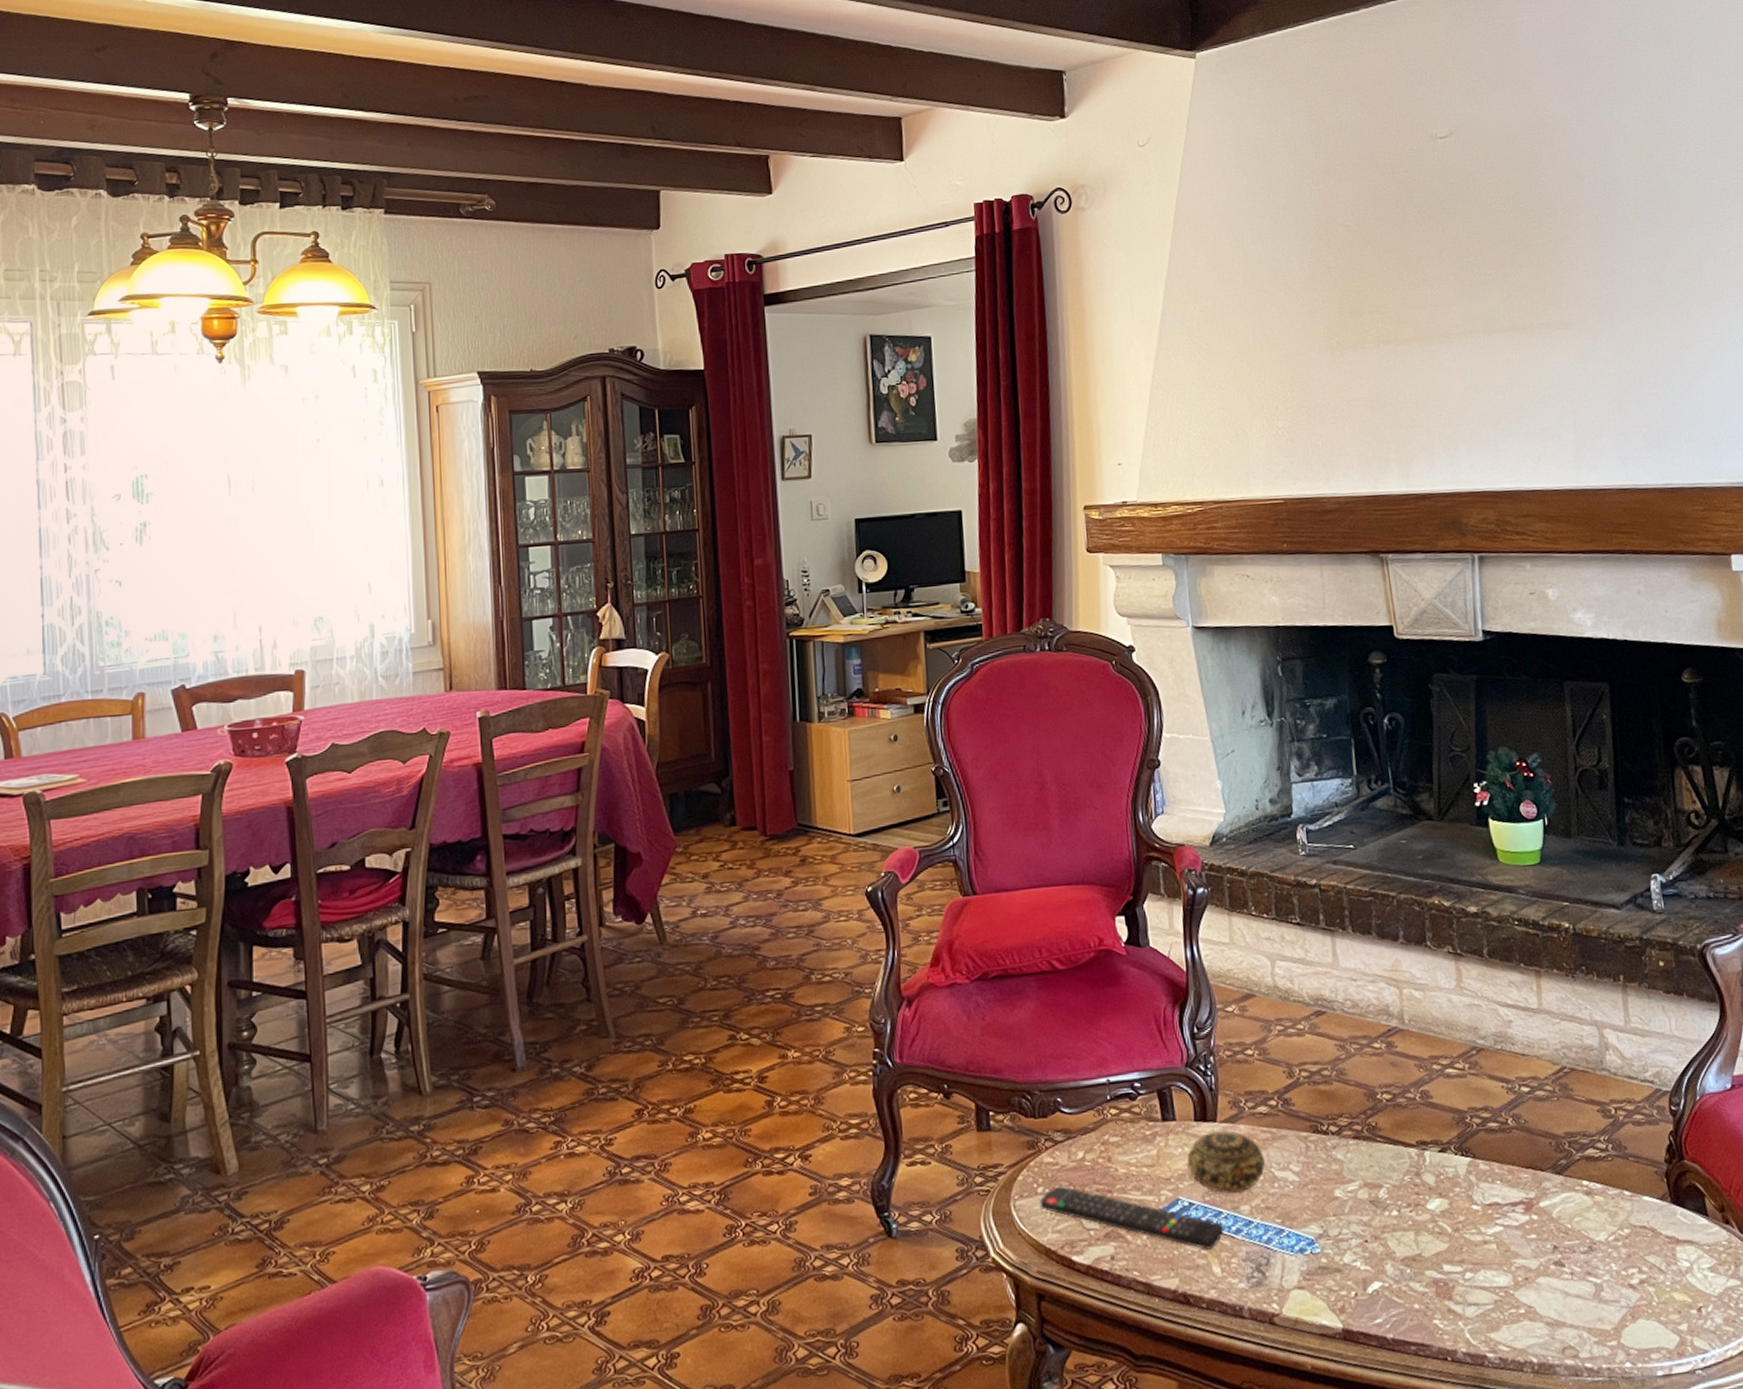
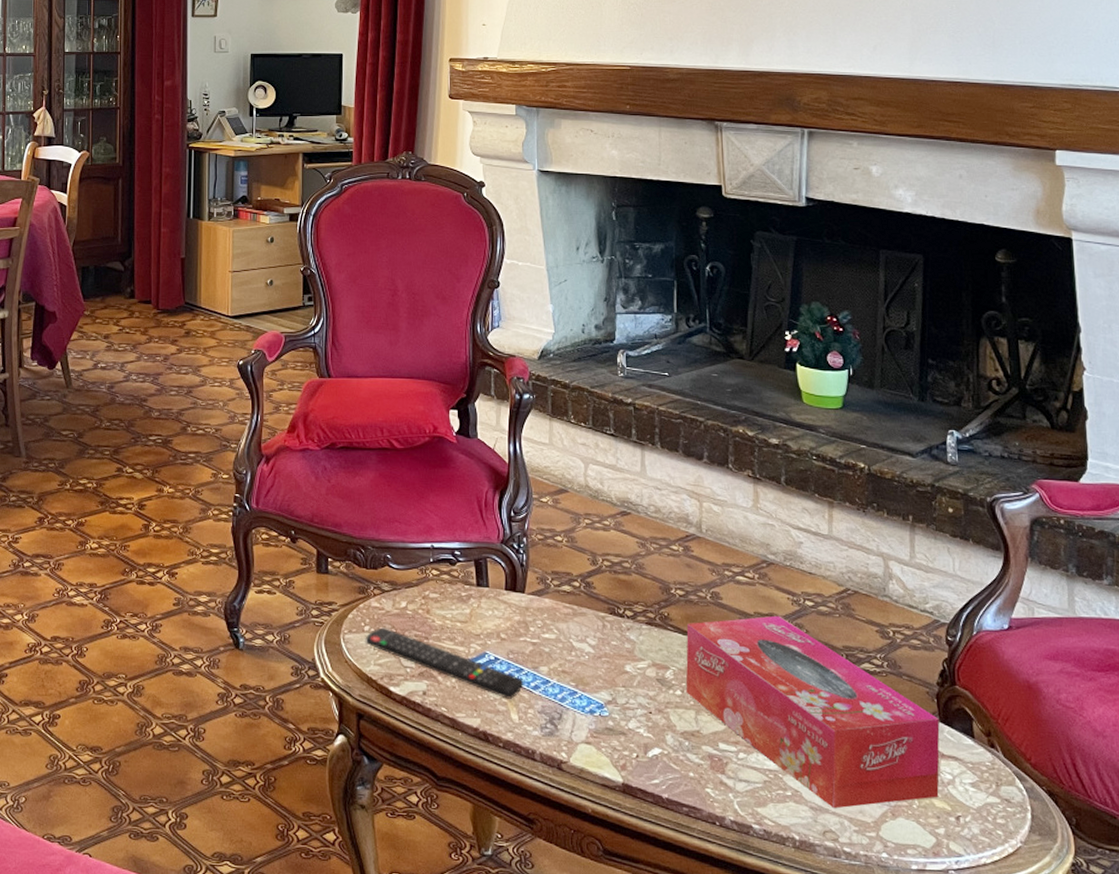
decorative ball: present [1187,1130,1265,1194] -> none [495,601,565,656]
tissue box: none [1397,1107,1678,1321] -> present [685,615,940,809]

